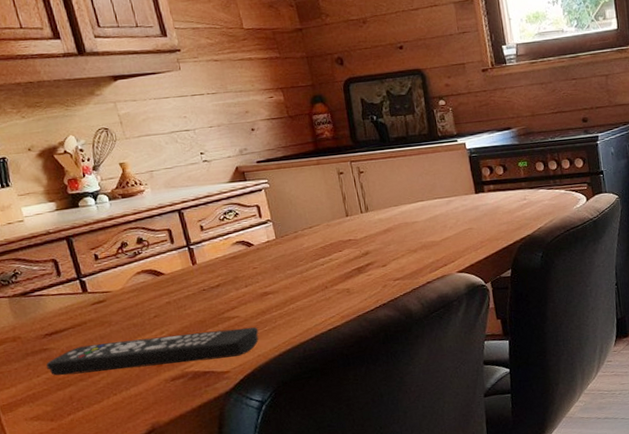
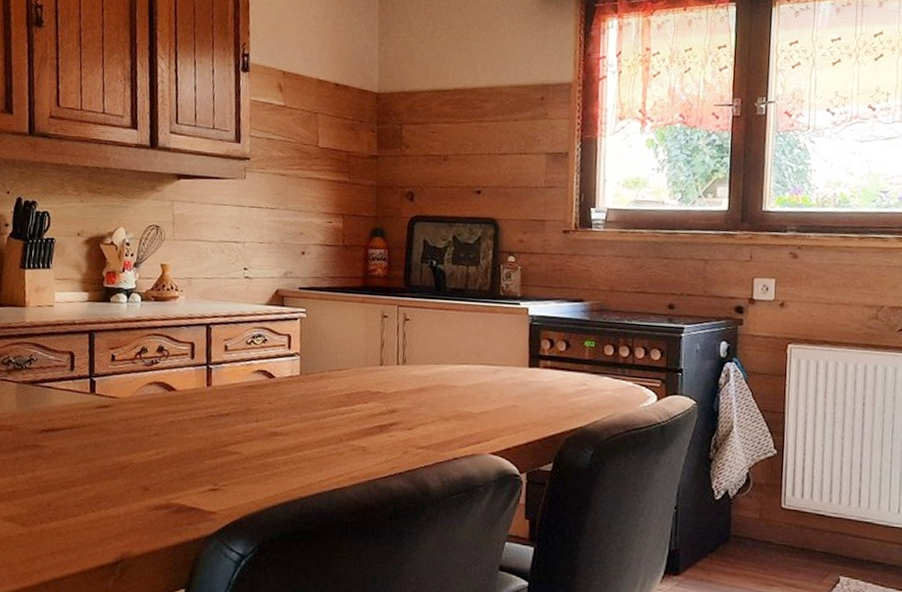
remote control: present [46,327,259,376] -> none [34,450,258,498]

